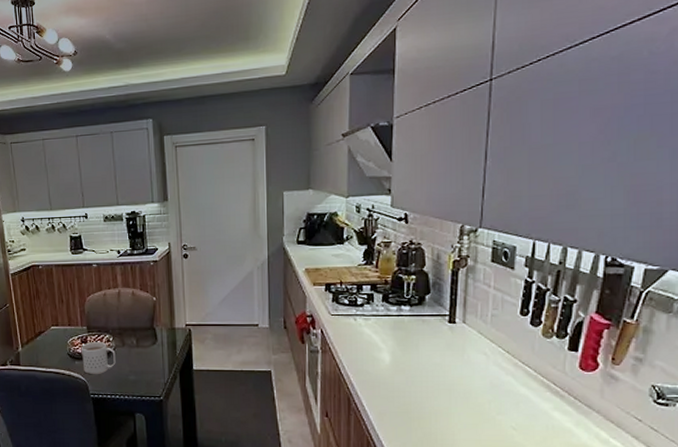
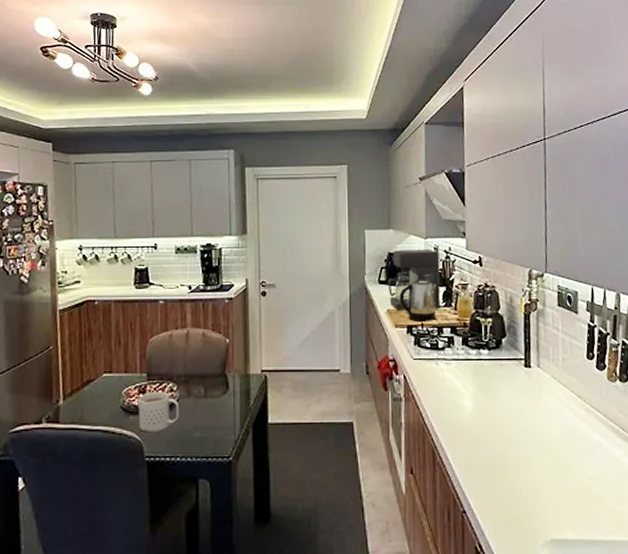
coffee maker: none [307,207,362,270] -> present [388,249,441,311]
kettle: none [318,239,358,280] -> present [399,280,437,322]

